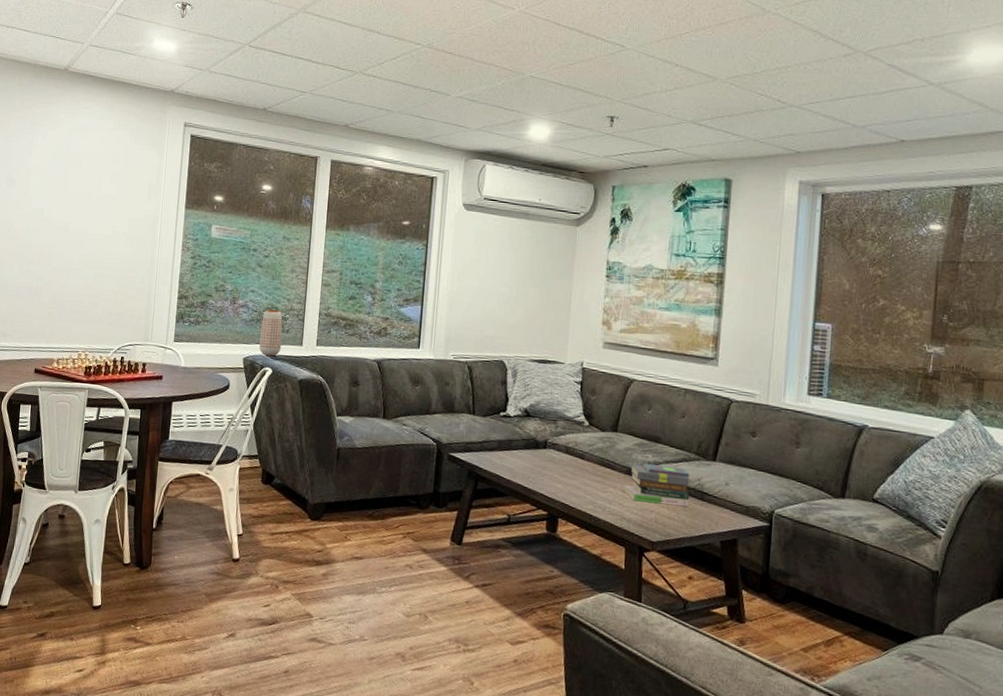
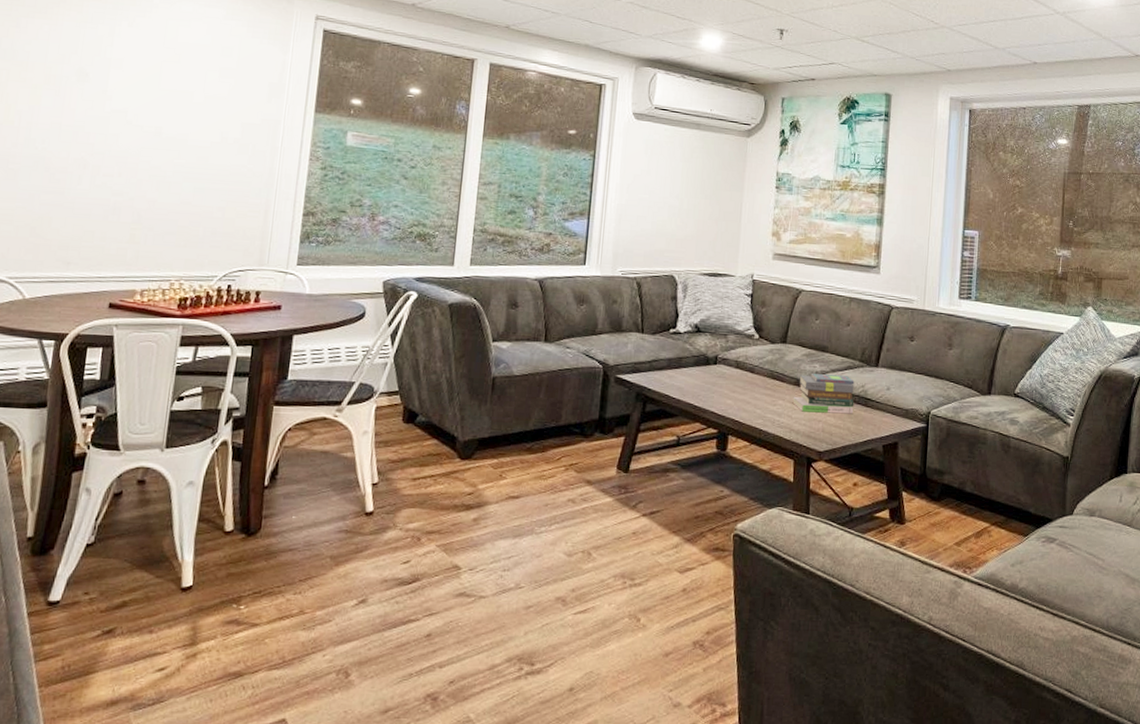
vase: present [259,309,283,357] -> none [402,226,431,279]

